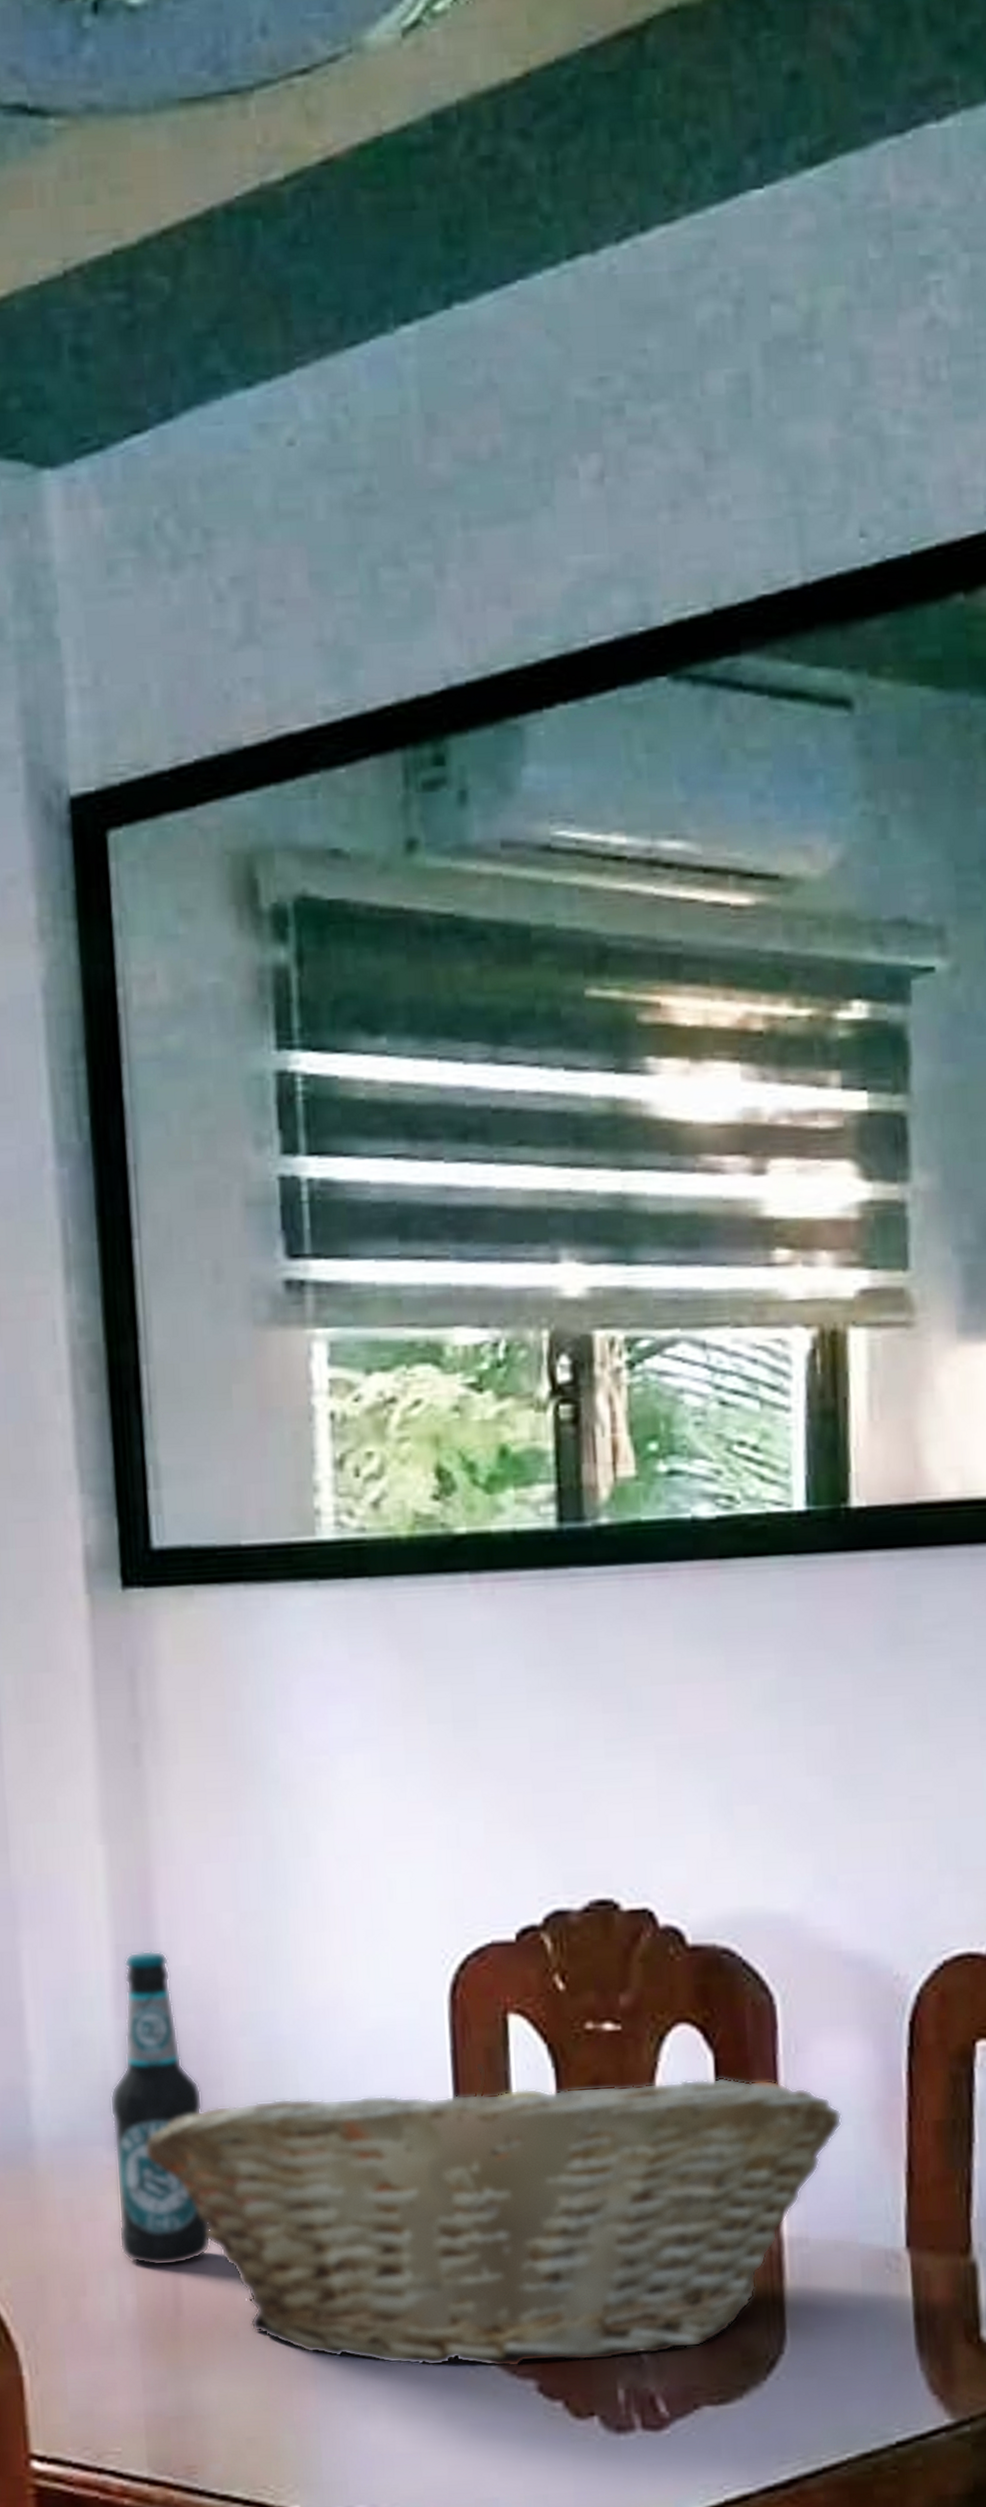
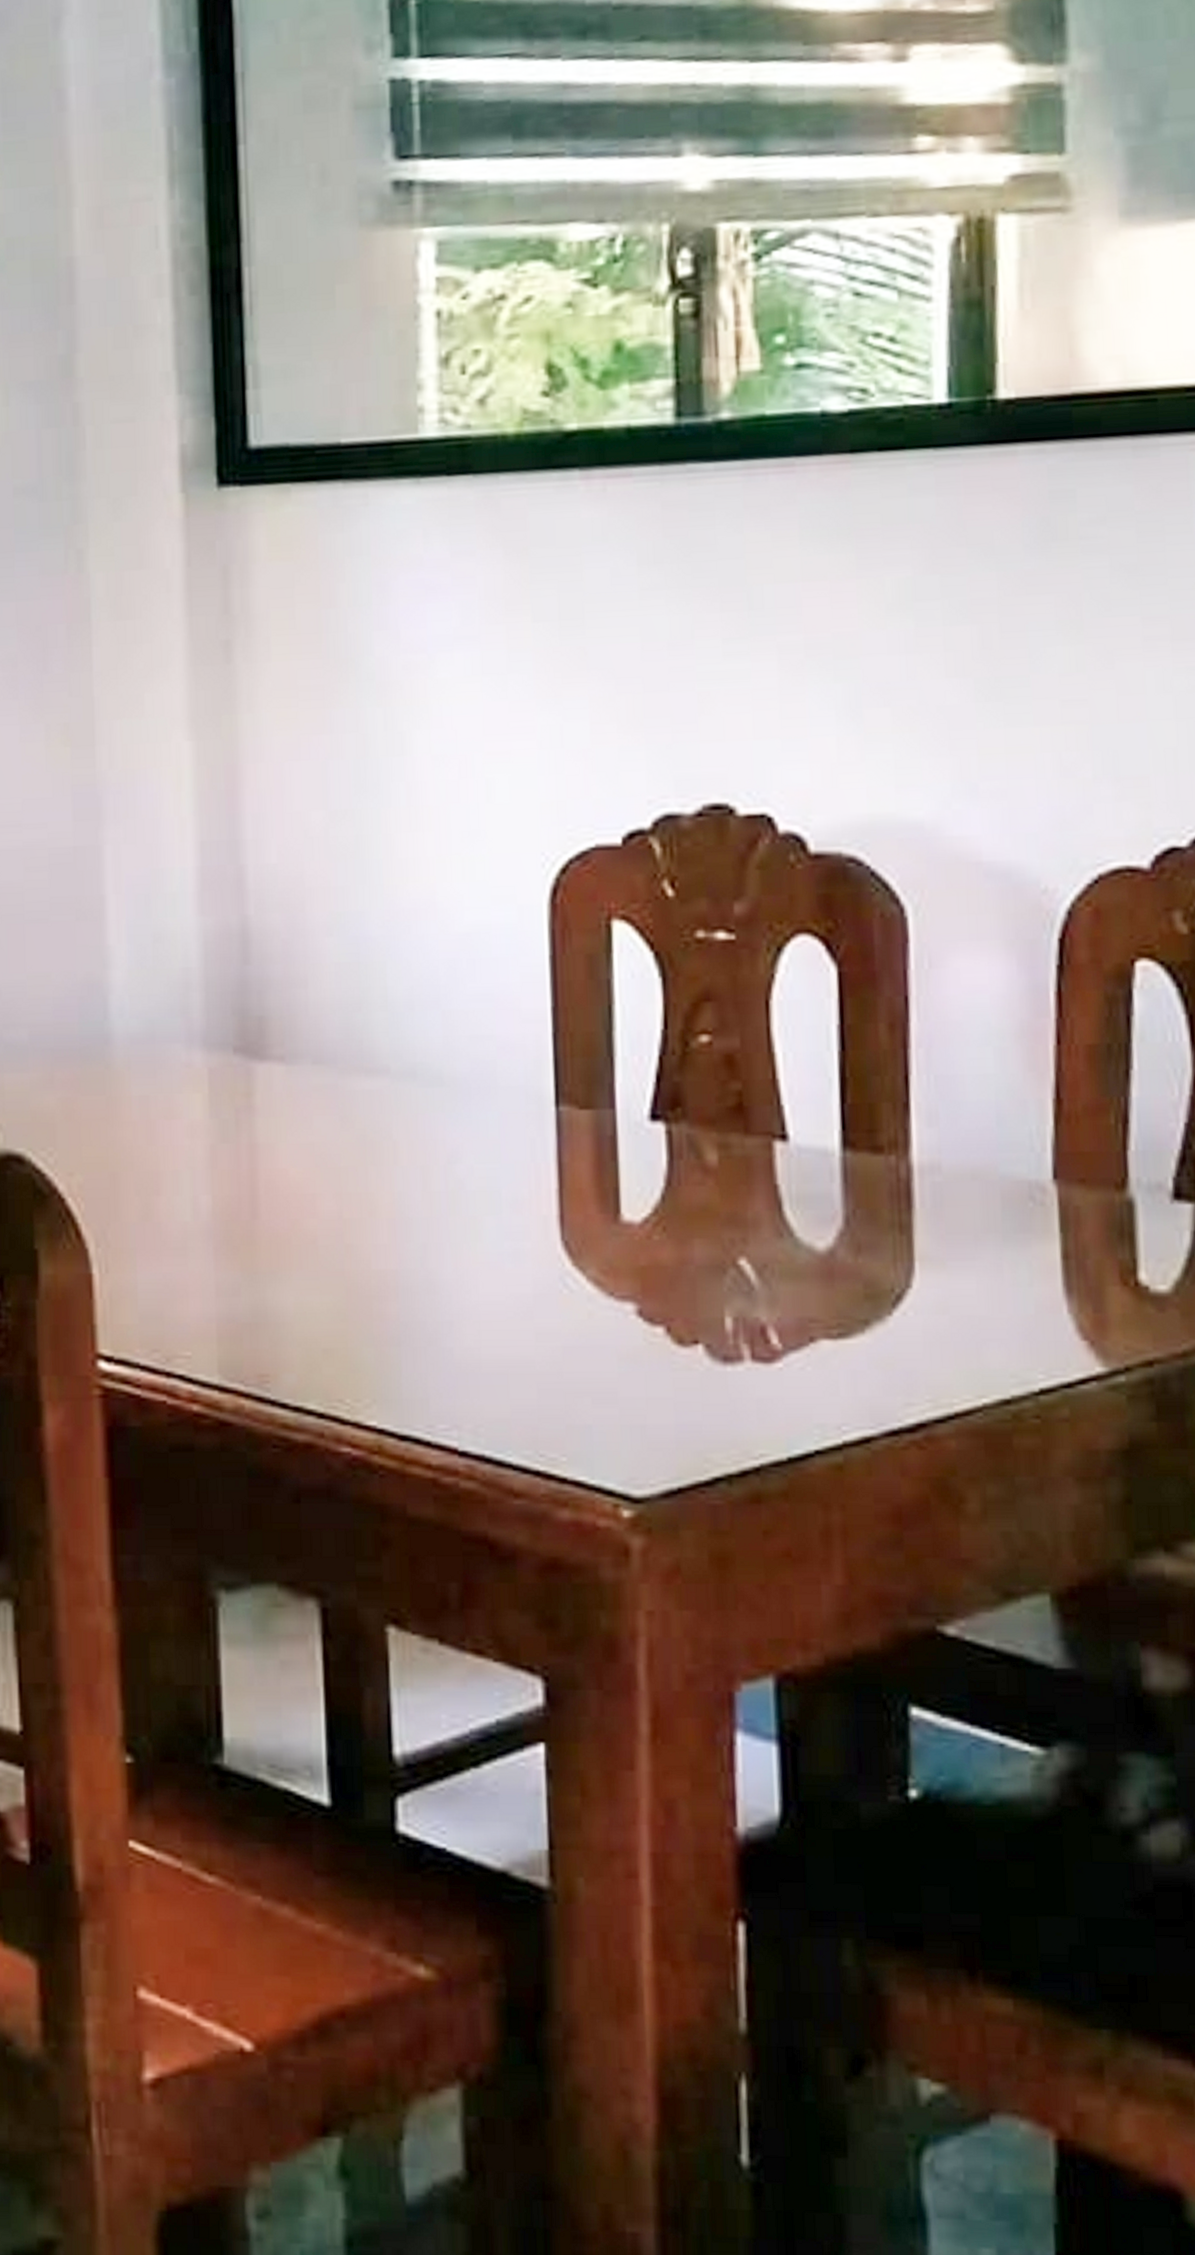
bottle: present [109,1950,211,2267] -> none [190,847,291,1168]
fruit basket: present [145,2062,842,2368] -> none [225,970,981,1289]

